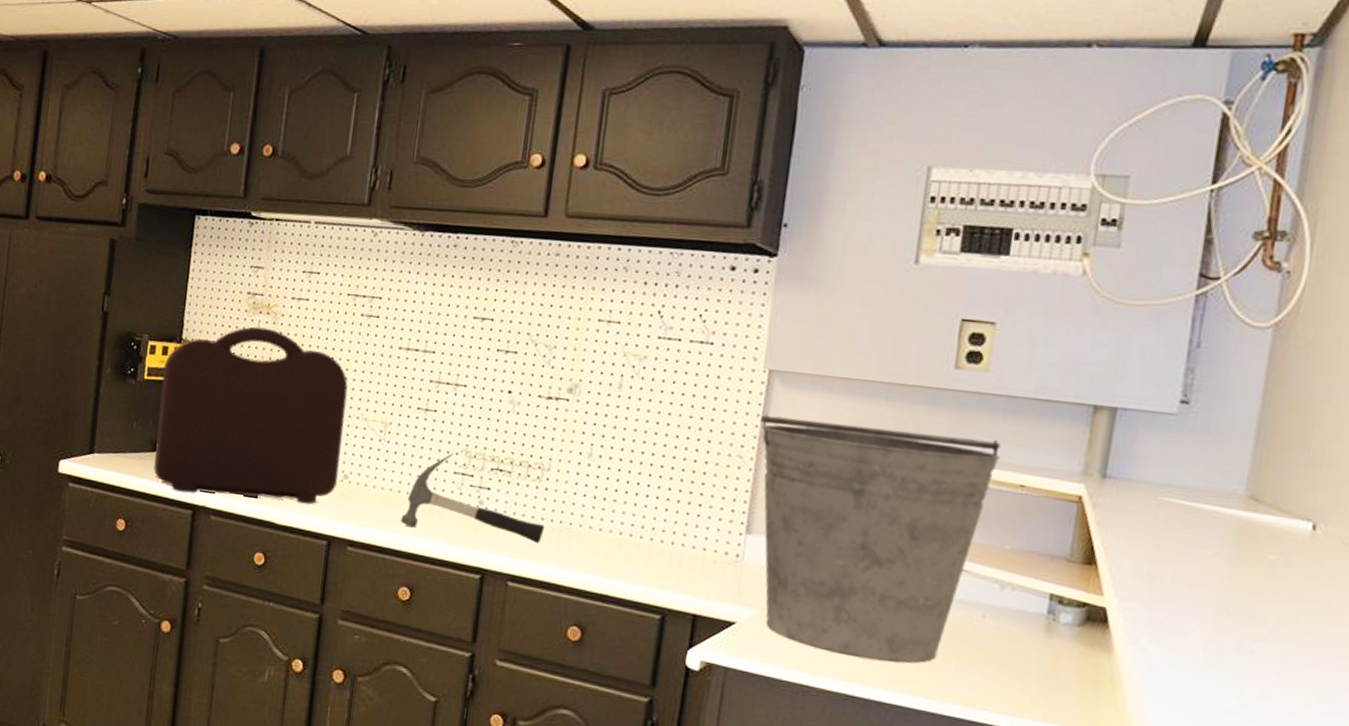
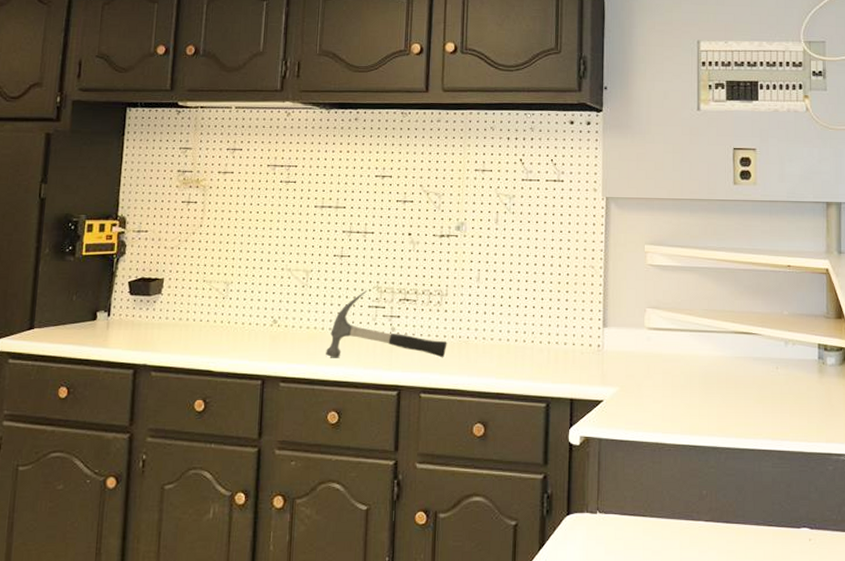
toolbox: present [154,326,348,504] -> none [94,199,273,355]
bucket: present [761,413,1001,664] -> none [604,231,772,414]

